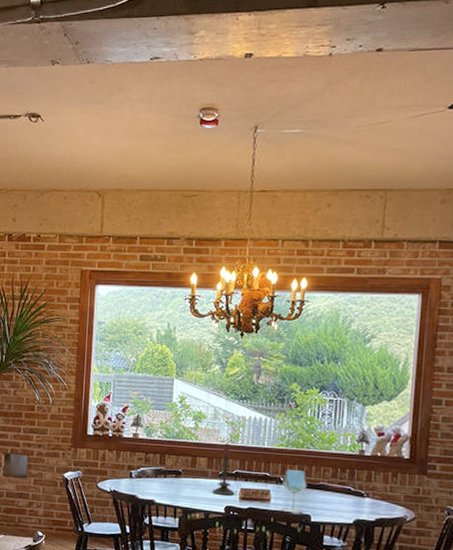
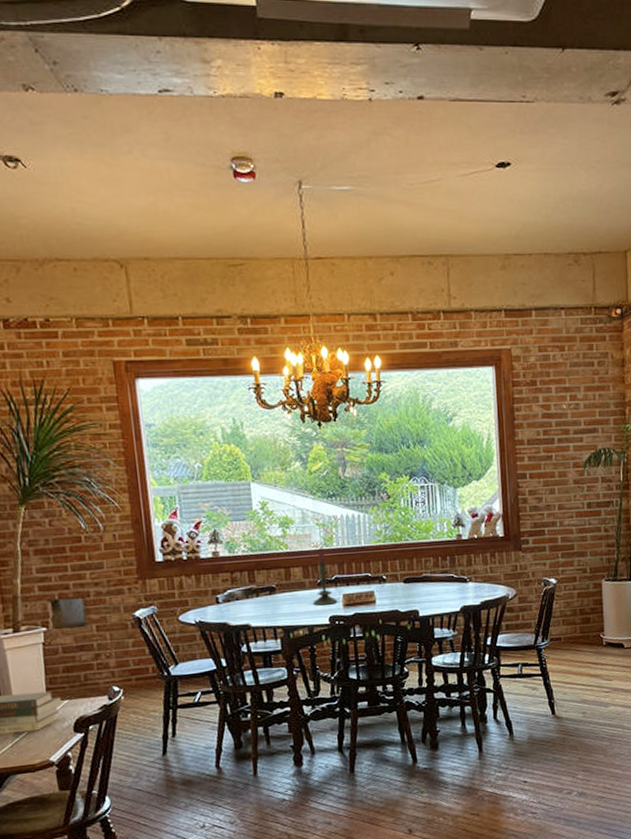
wine glass: present [282,469,307,514] -> none [385,564,411,612]

